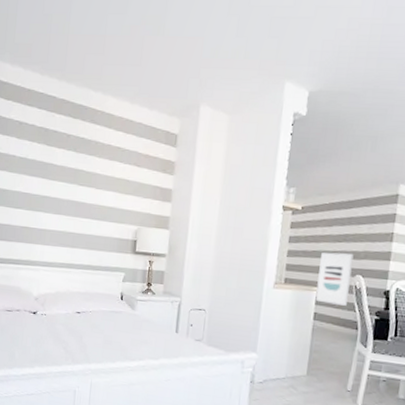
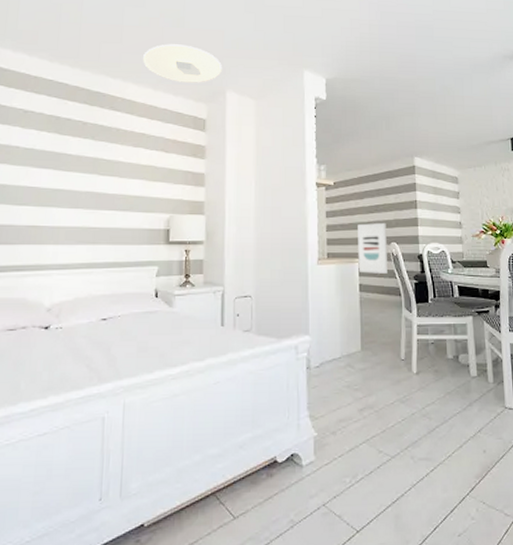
ceiling light: none [122,54,199,96] -> present [143,44,222,83]

